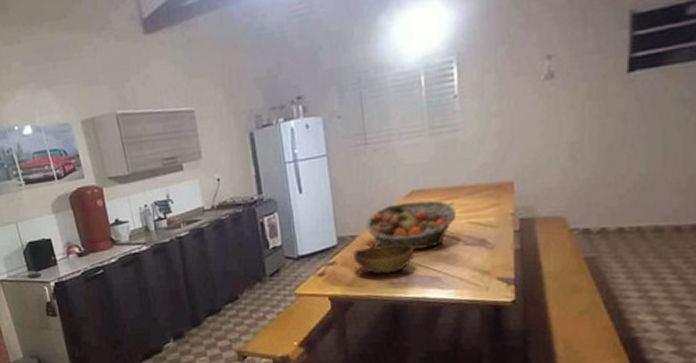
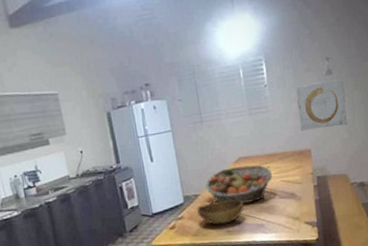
wall art: none [499,84,572,157] -> present [296,78,347,131]

